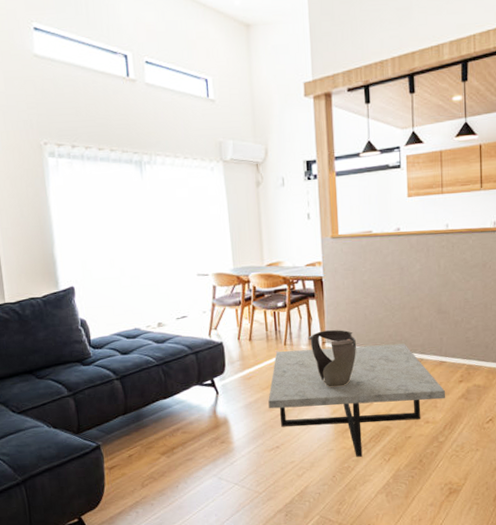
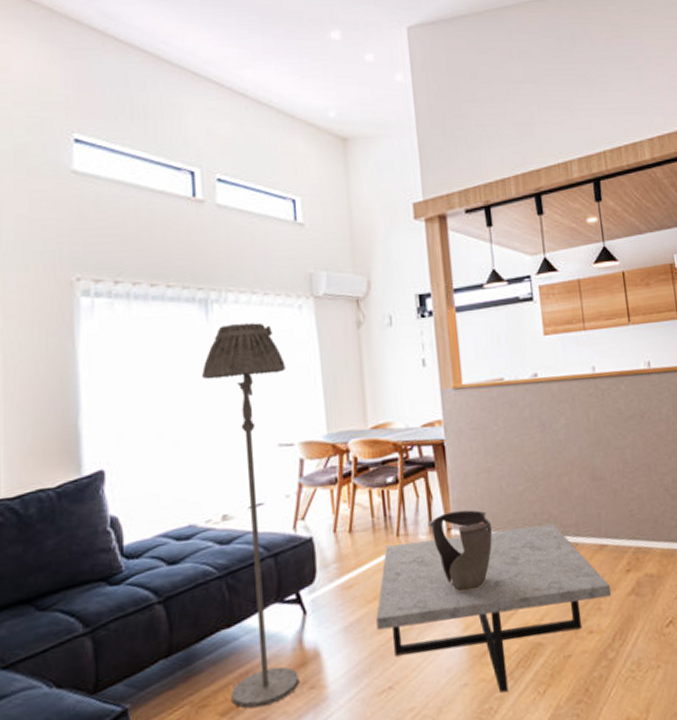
floor lamp: none [139,181,214,452] -> present [201,323,300,709]

